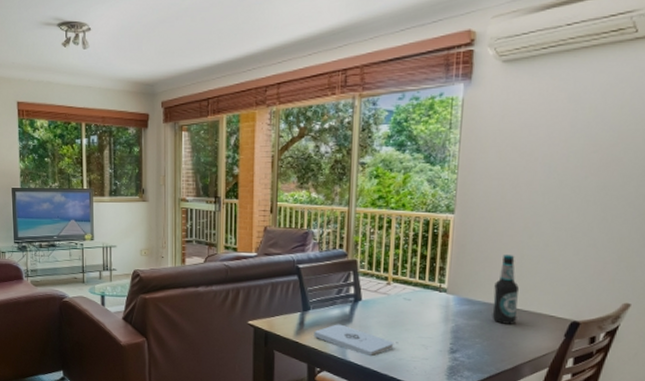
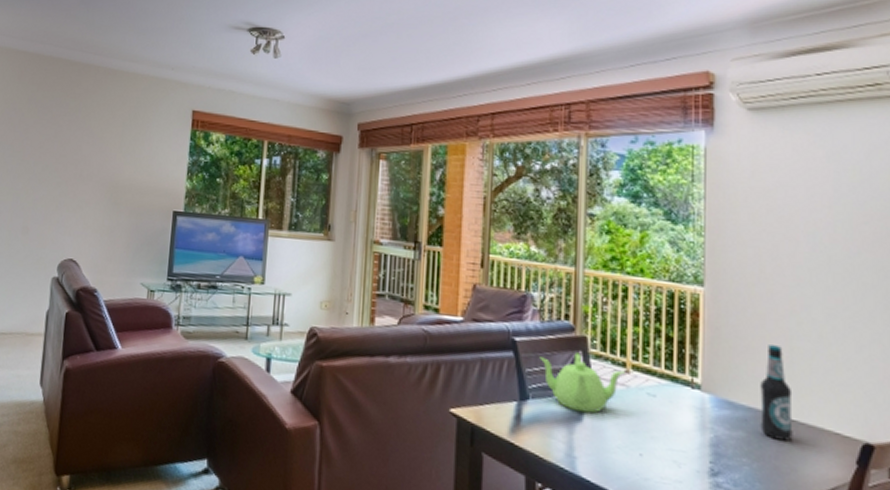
notepad: present [314,324,394,356] -> none [533,421,638,471]
teapot: none [319,273,387,316] -> present [539,353,625,414]

